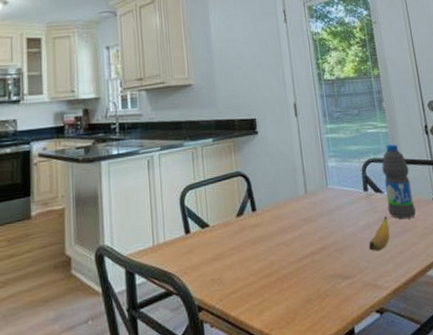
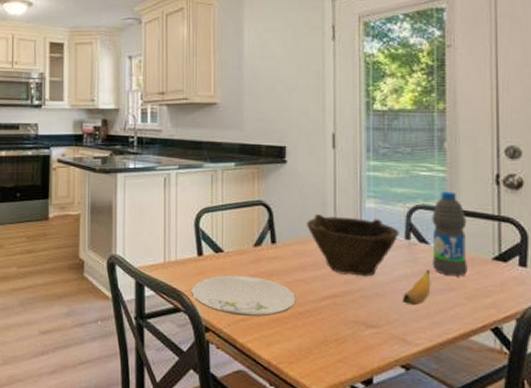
plate: none [181,246,280,289] -> present [191,274,296,316]
bowl: none [281,176,359,232] -> present [307,214,399,277]

